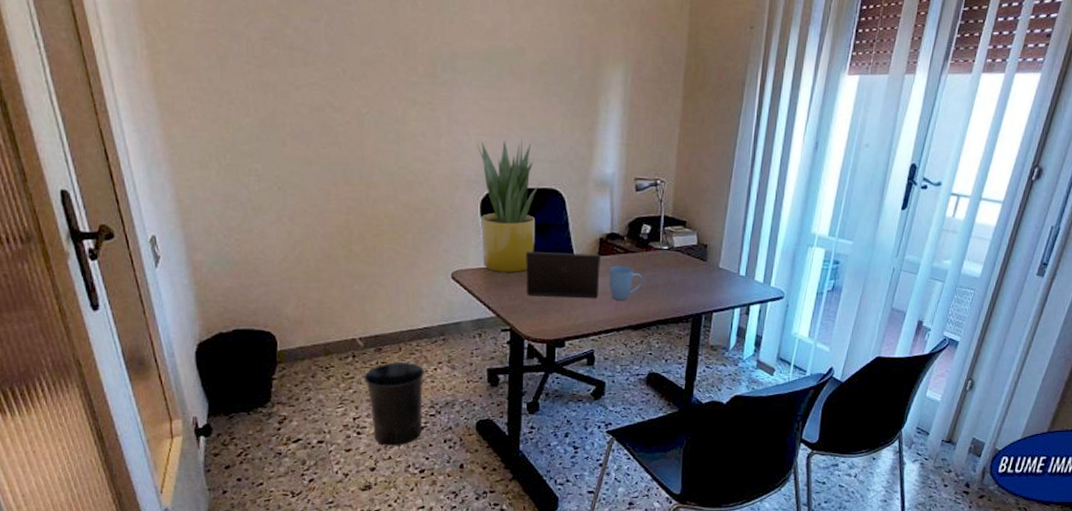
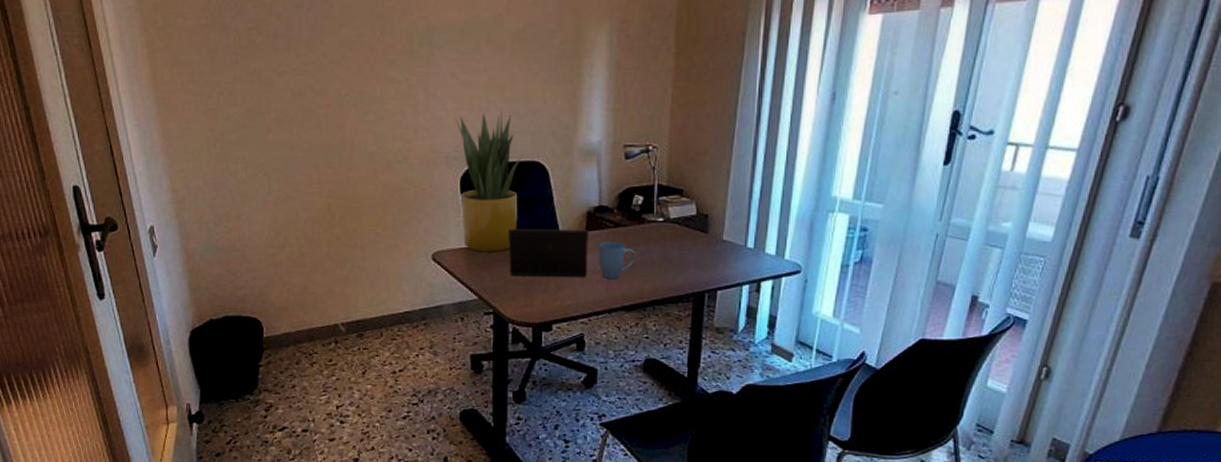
waste bin: present [364,362,425,446] -> none [346,348,407,436]

